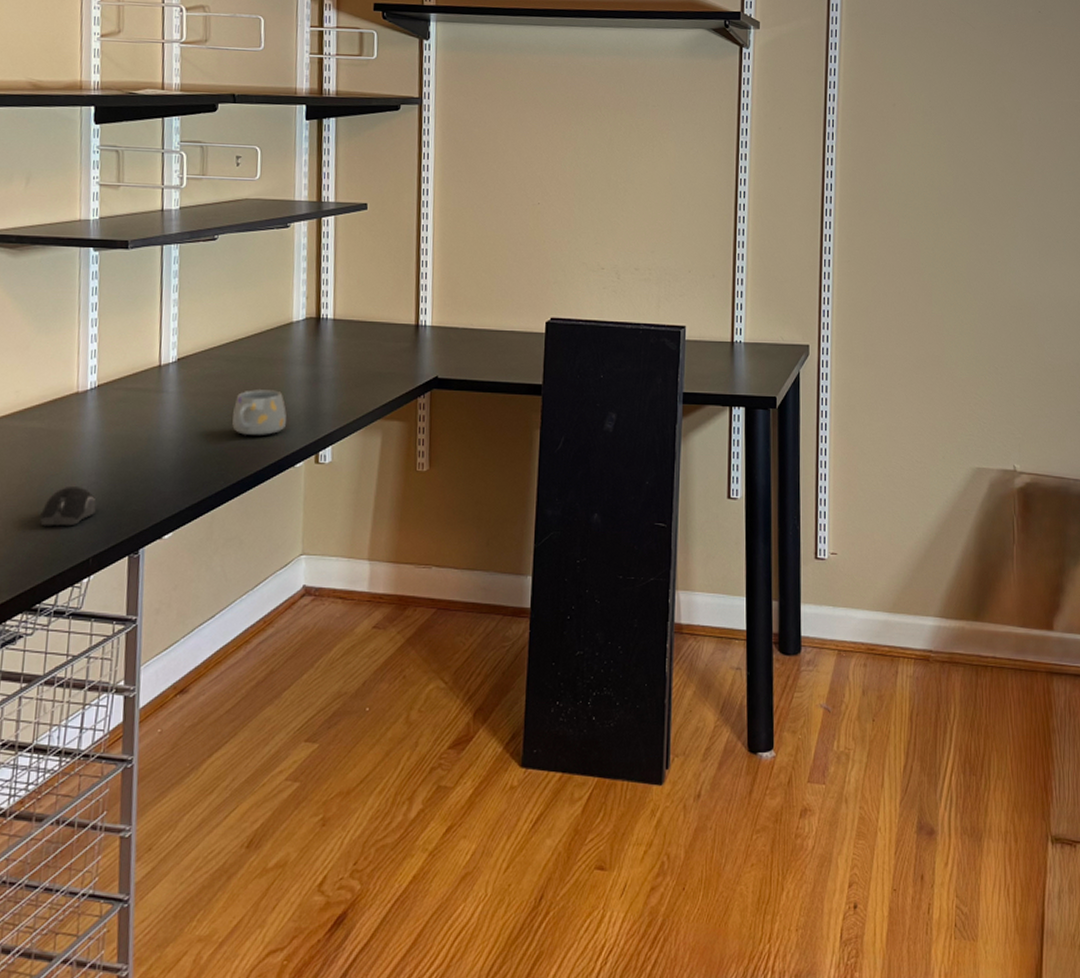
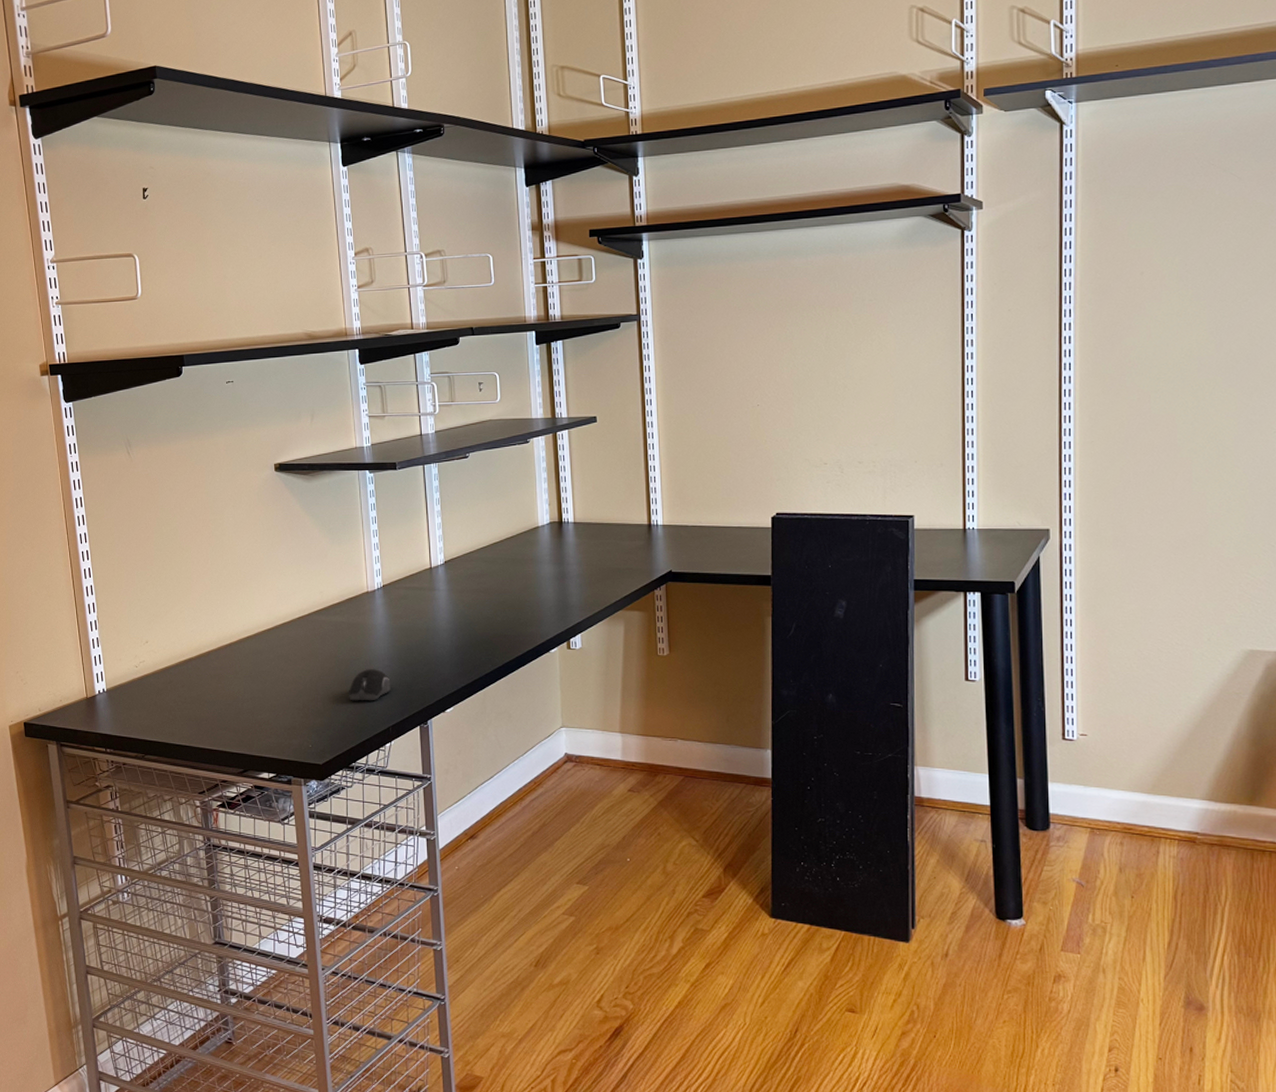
mug: present [232,390,287,436] -> none [494,586,539,626]

